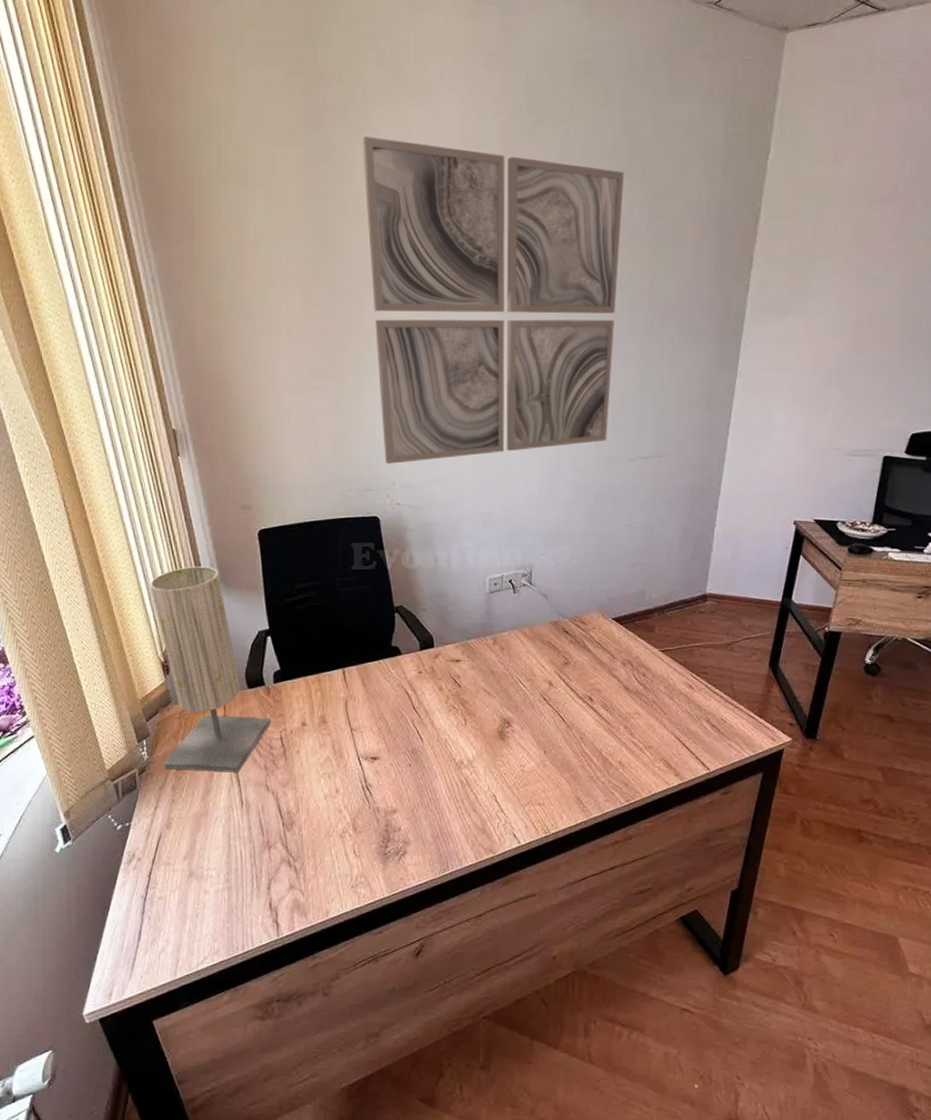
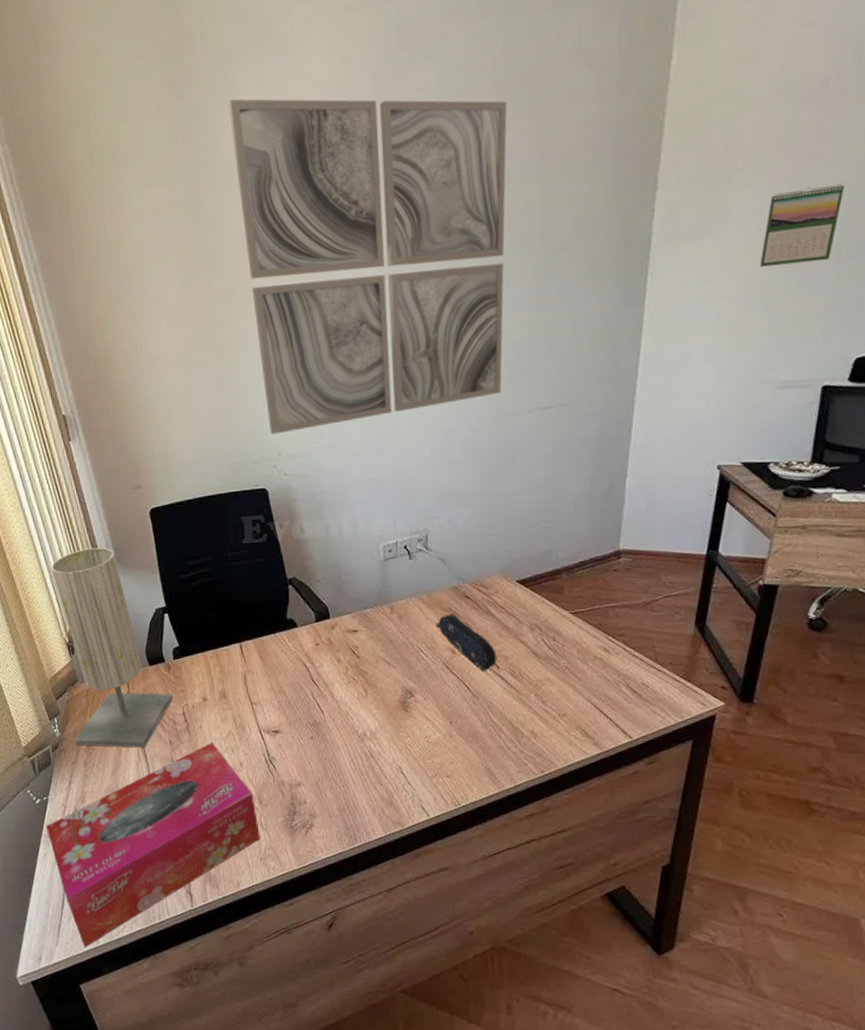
tissue box: none [126,768,352,981] -> present [45,742,260,948]
pencil case: none [535,647,591,703] -> present [435,613,497,671]
calendar: none [836,280,908,346] -> present [760,183,845,267]

